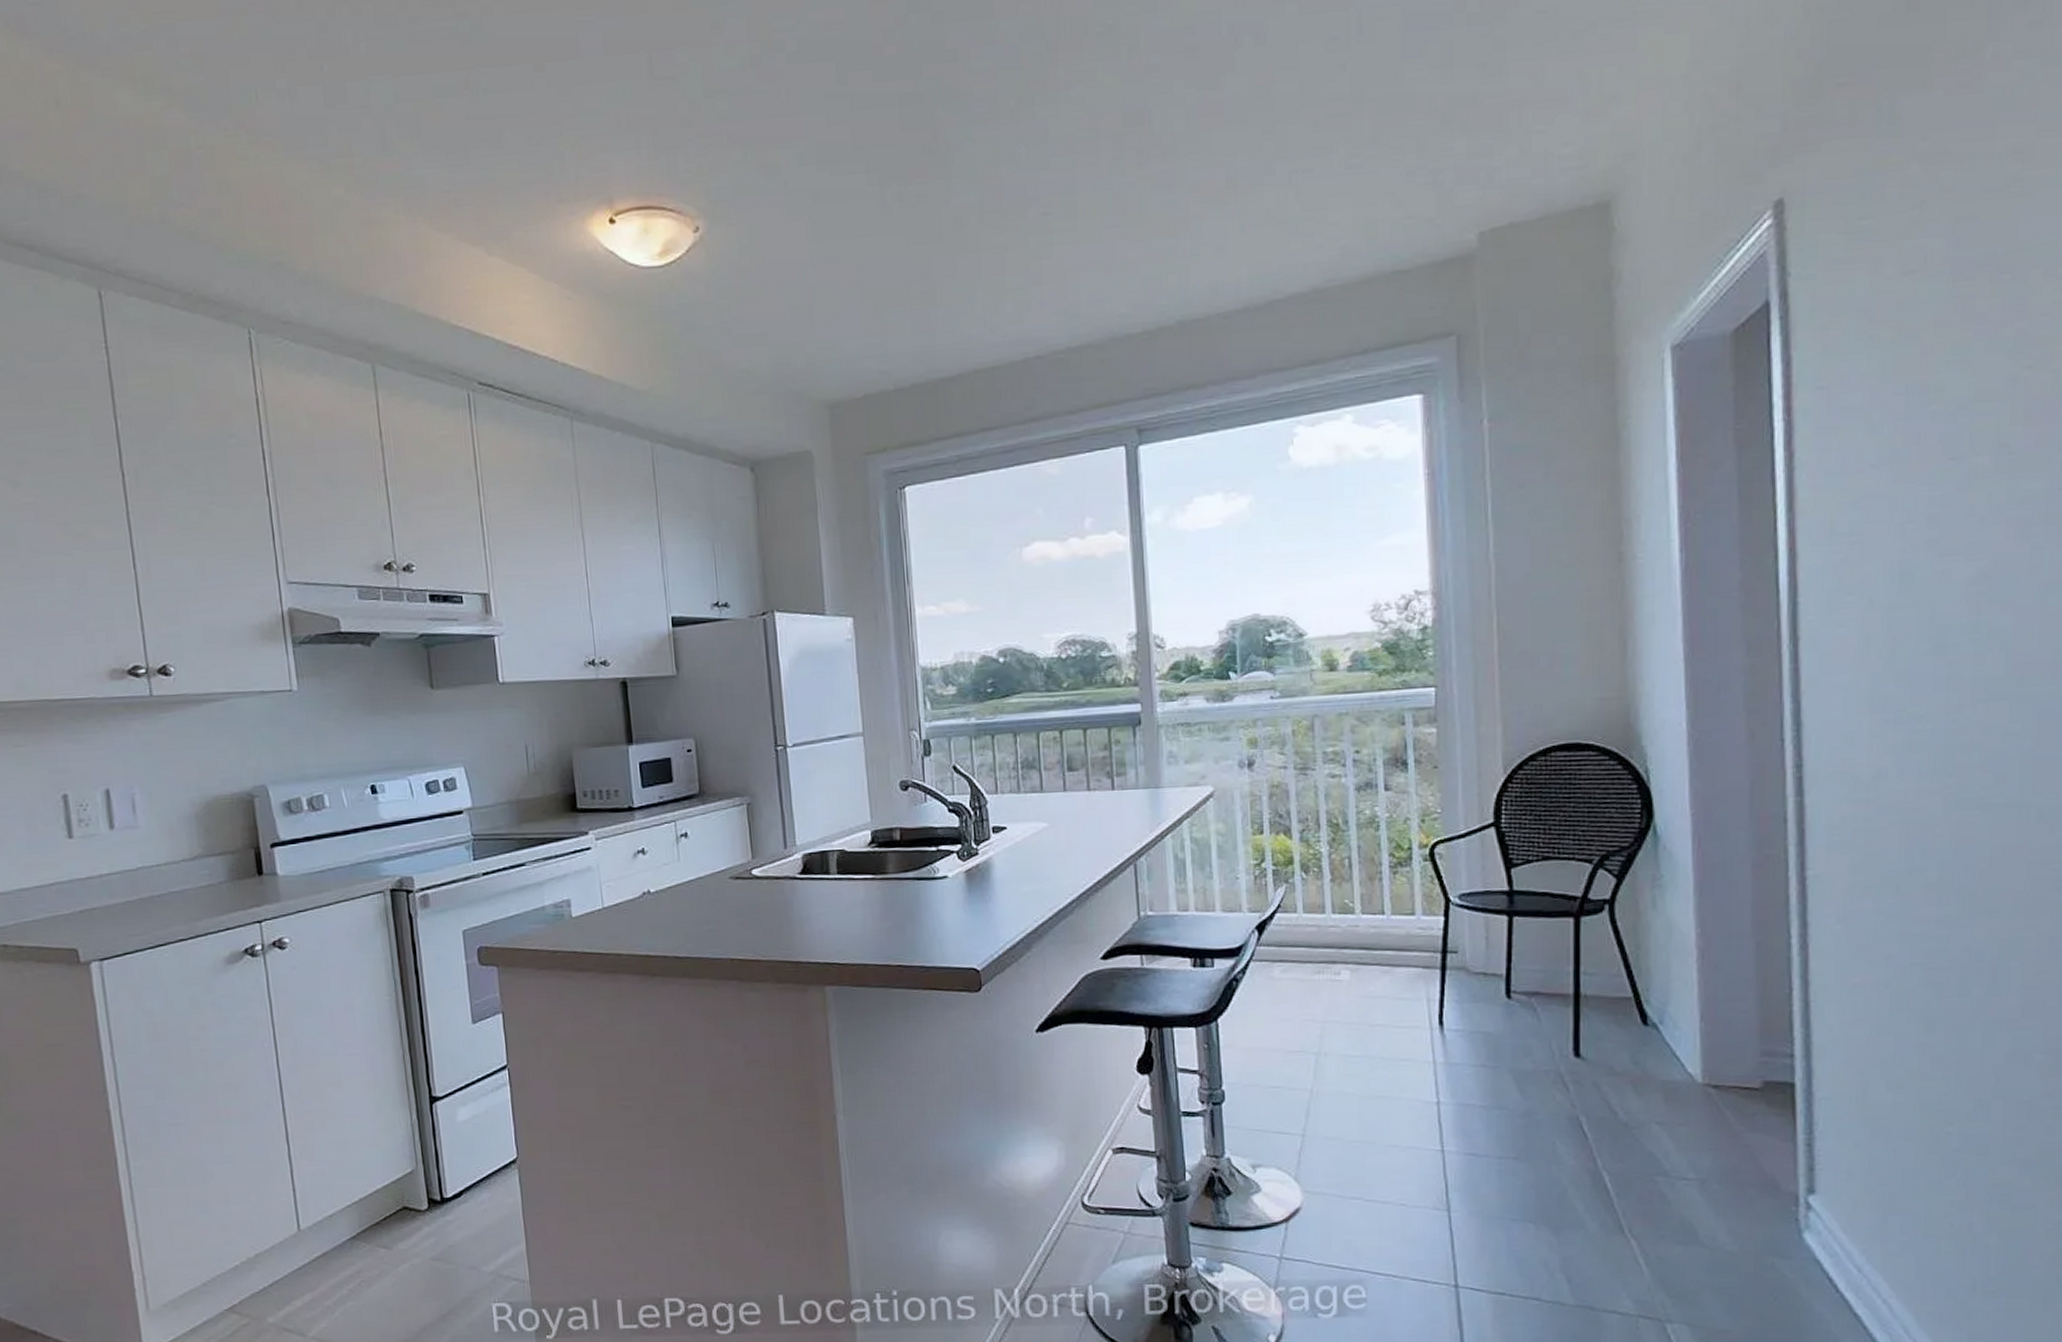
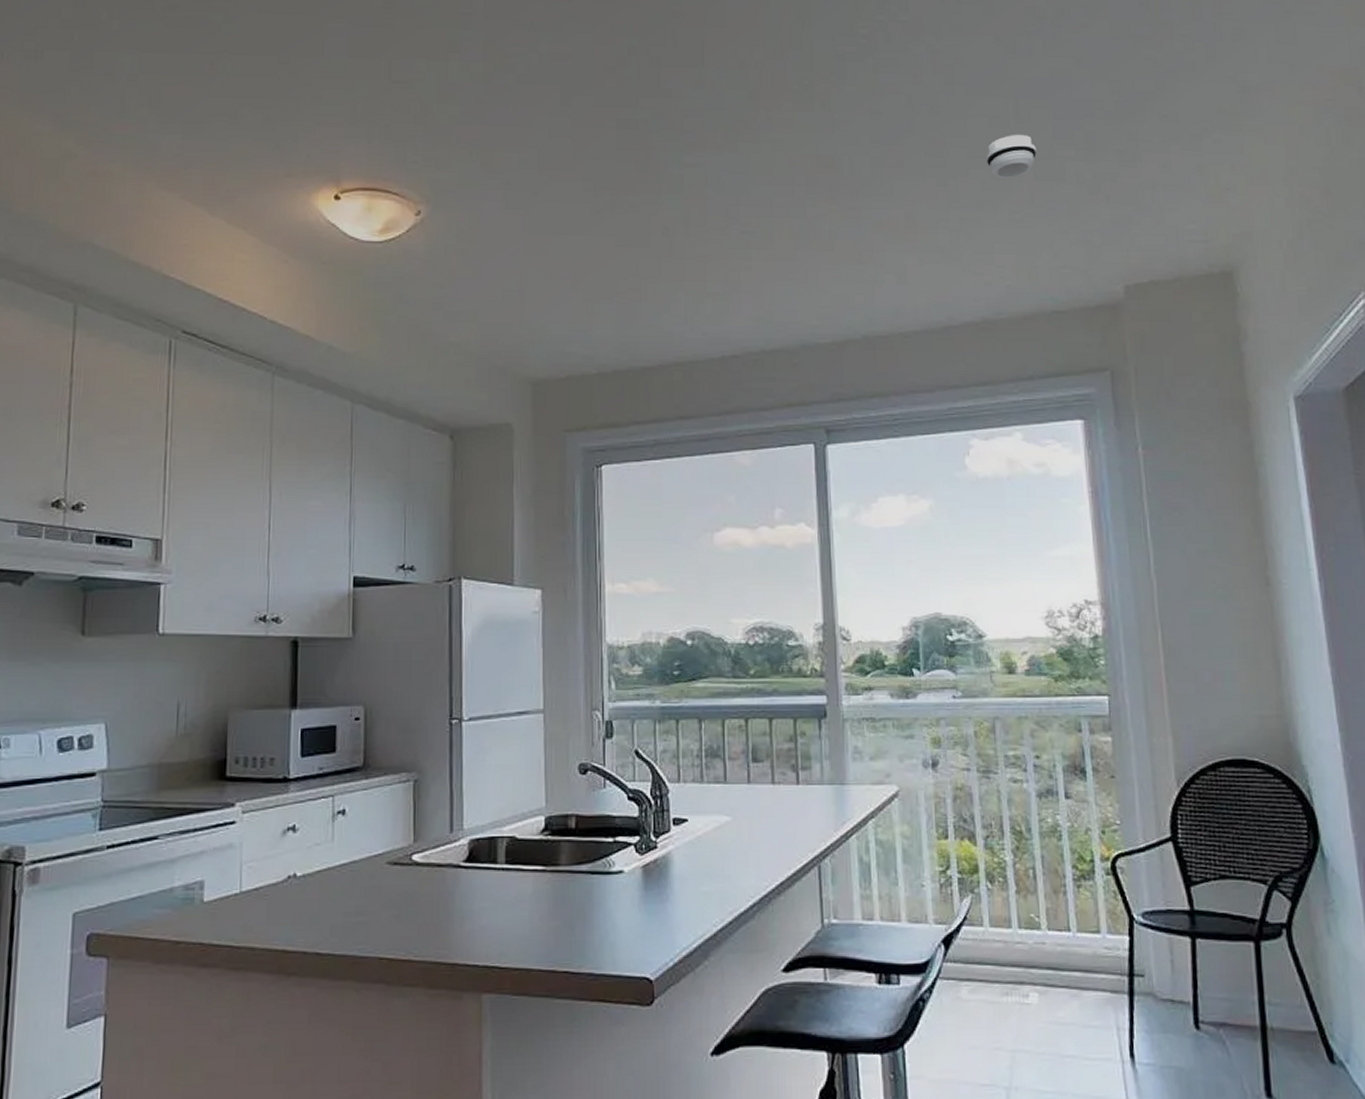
smoke detector: none [1320,57,1381,115] -> present [985,135,1036,178]

